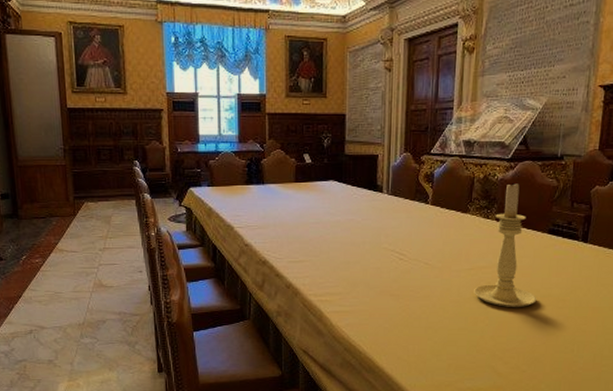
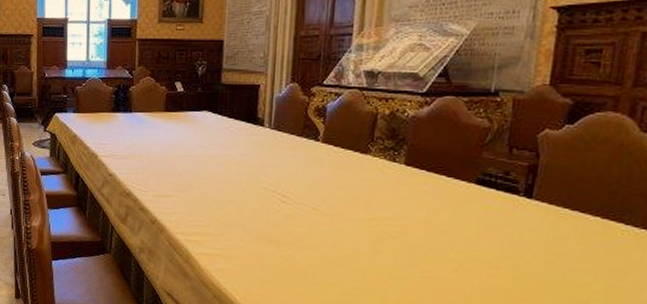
candle holder: present [474,182,537,307] -> none [374,120,459,270]

